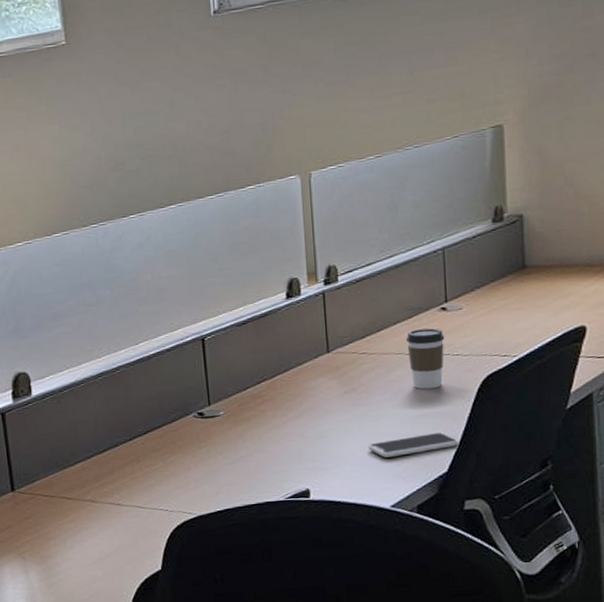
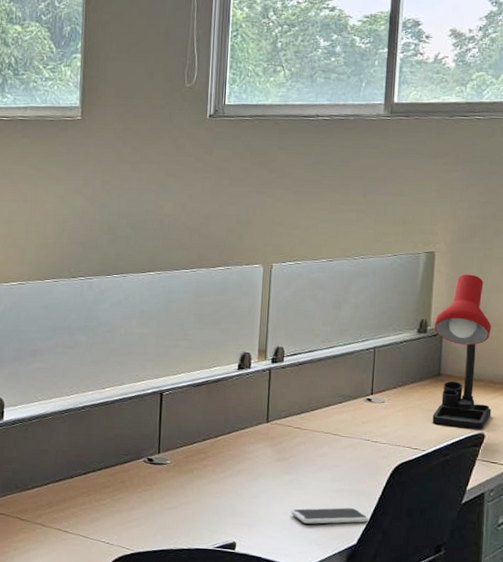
coffee cup: present [405,328,445,390] -> none [334,413,367,469]
desk lamp: none [512,143,592,324] -> present [432,274,492,430]

